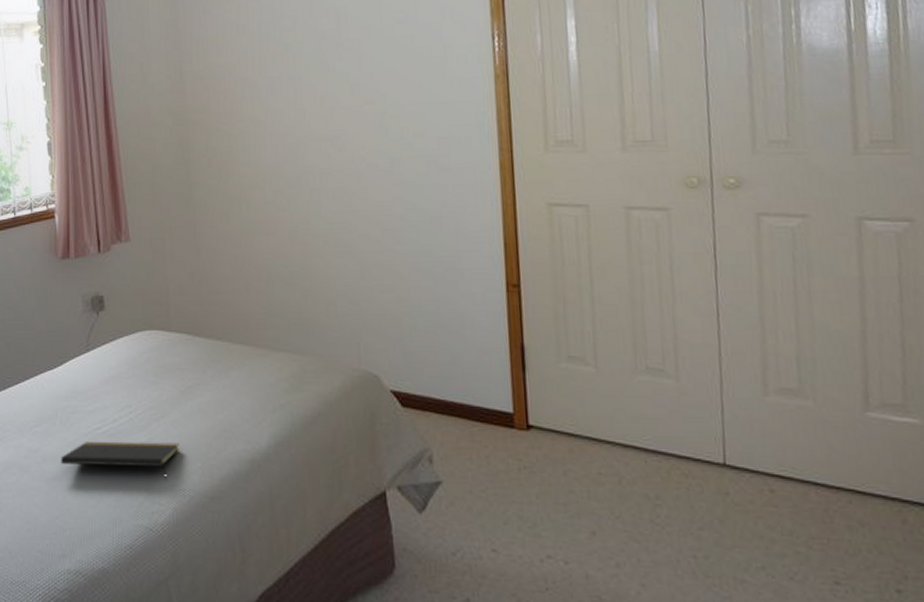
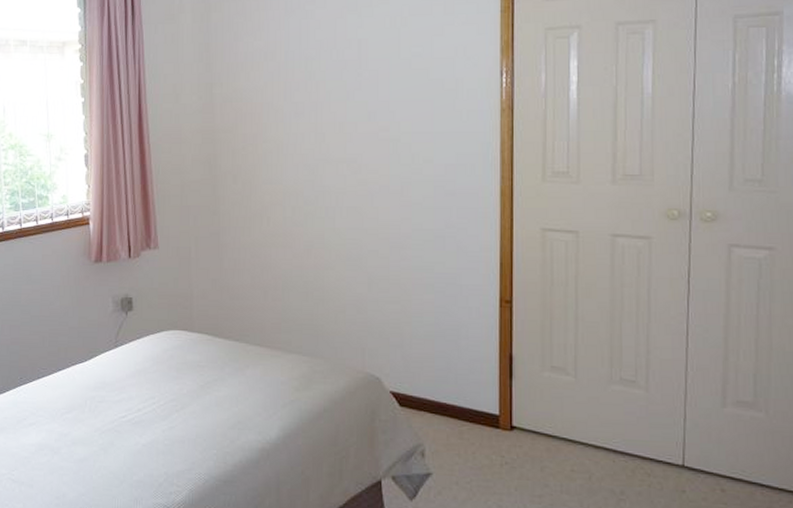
notepad: present [61,441,179,481] -> none [89,428,197,465]

